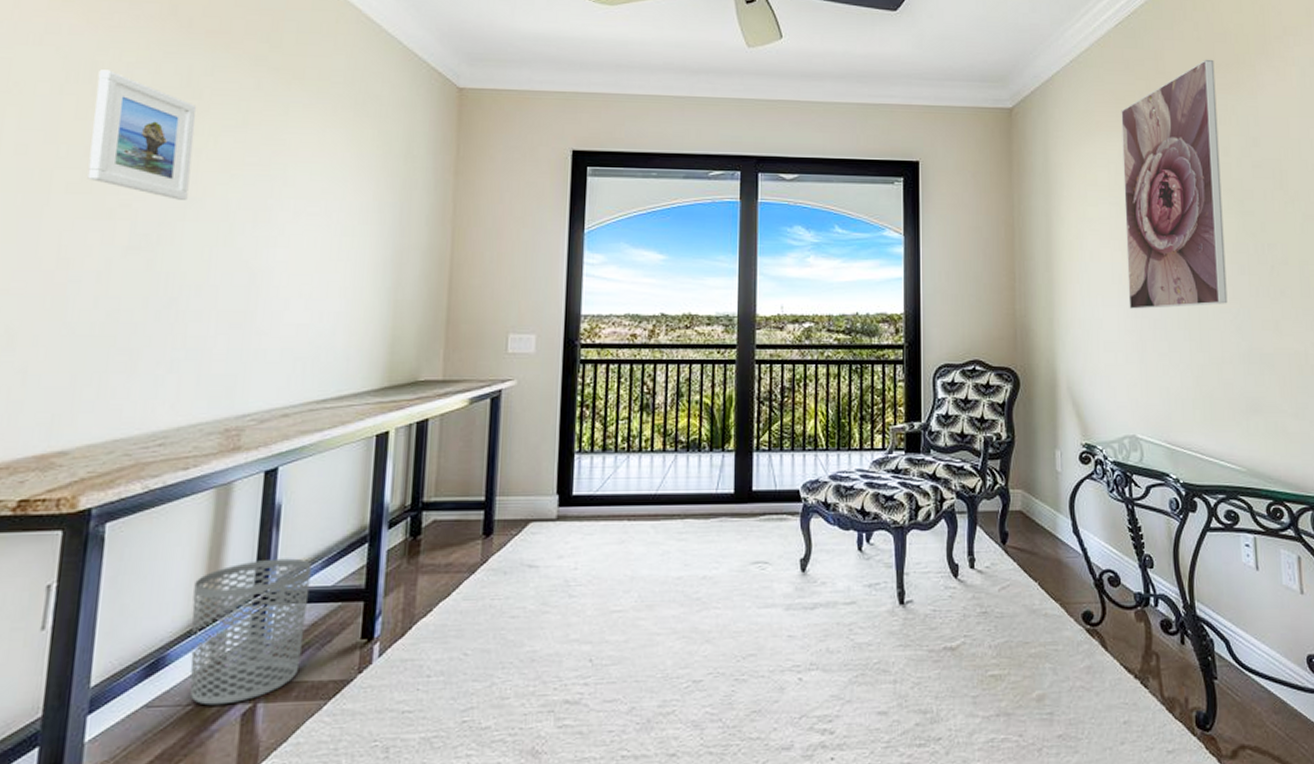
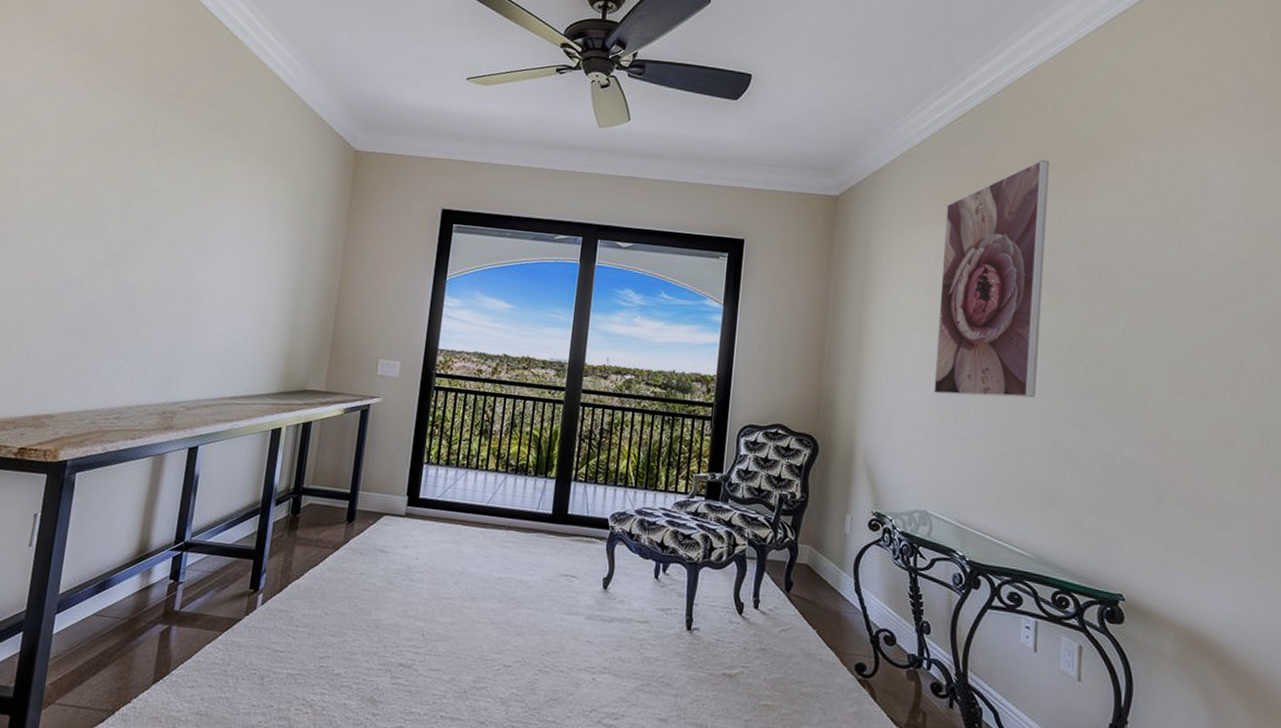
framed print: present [87,70,196,200] -> none [78,122,157,229]
waste bin: present [189,558,312,706] -> none [125,516,218,623]

